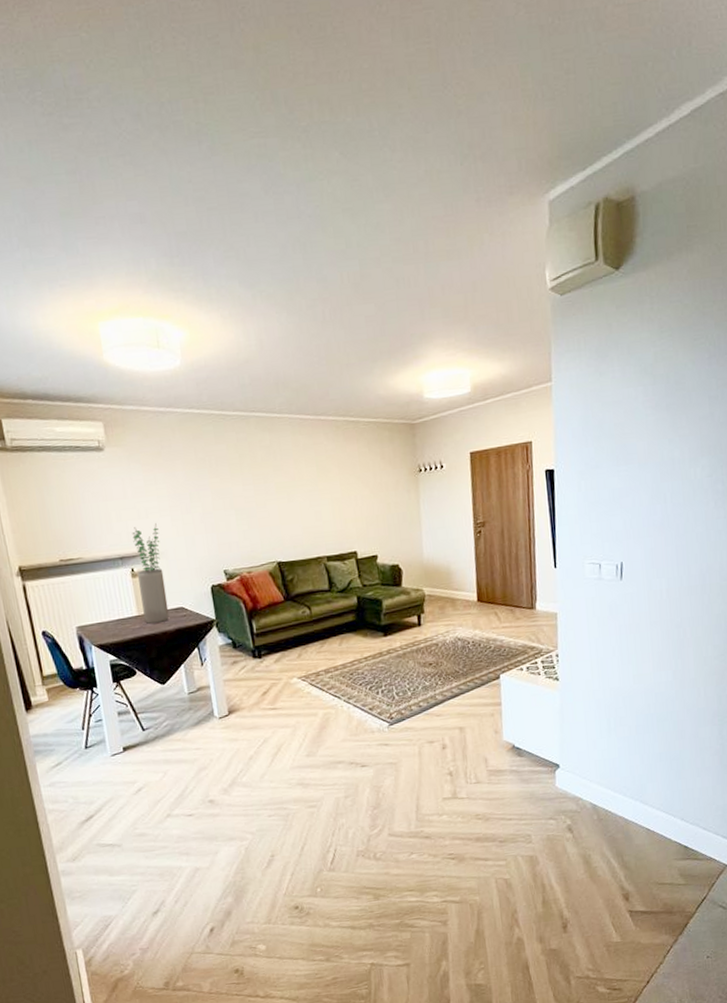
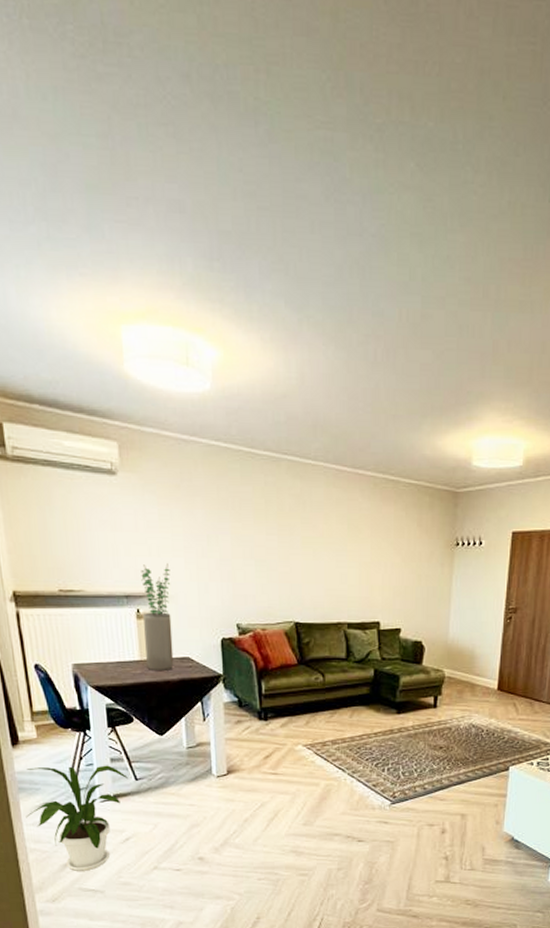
house plant: none [40,719,136,828] -> present [26,765,128,871]

